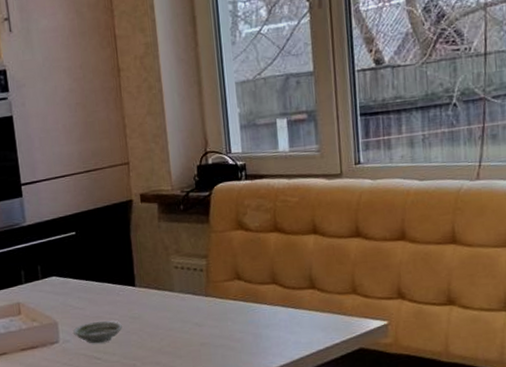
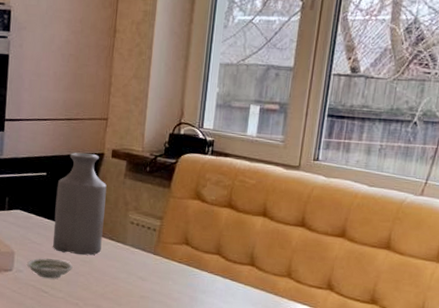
bottle: none [89,203,149,313] -> present [52,153,107,255]

